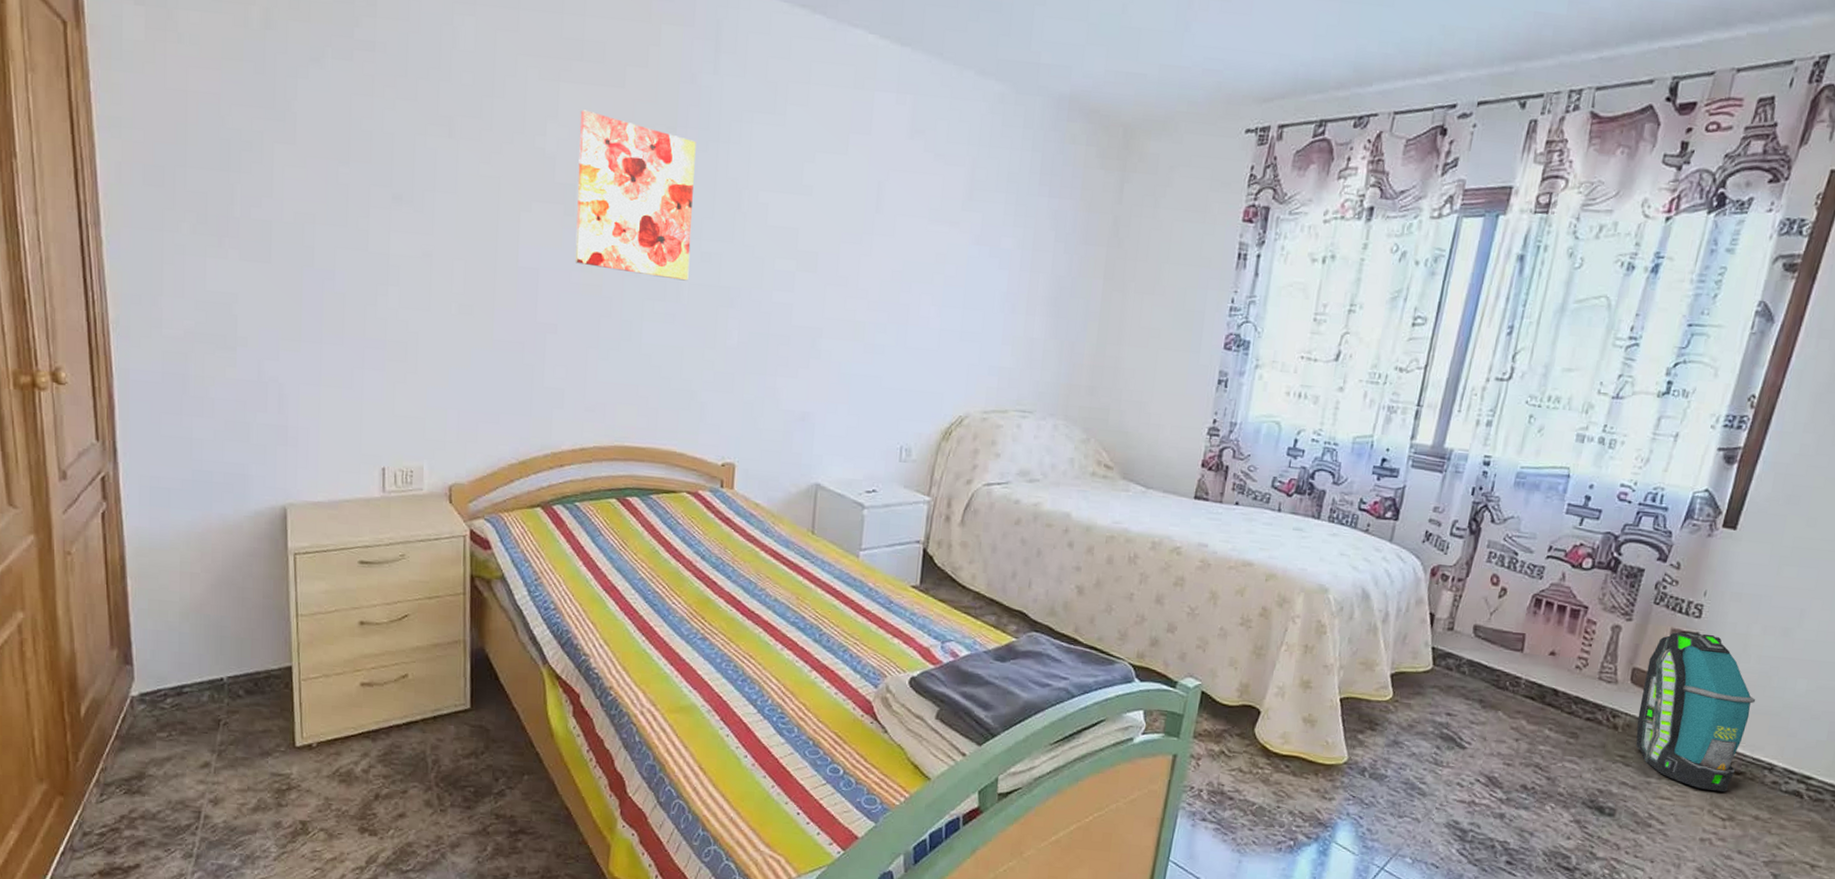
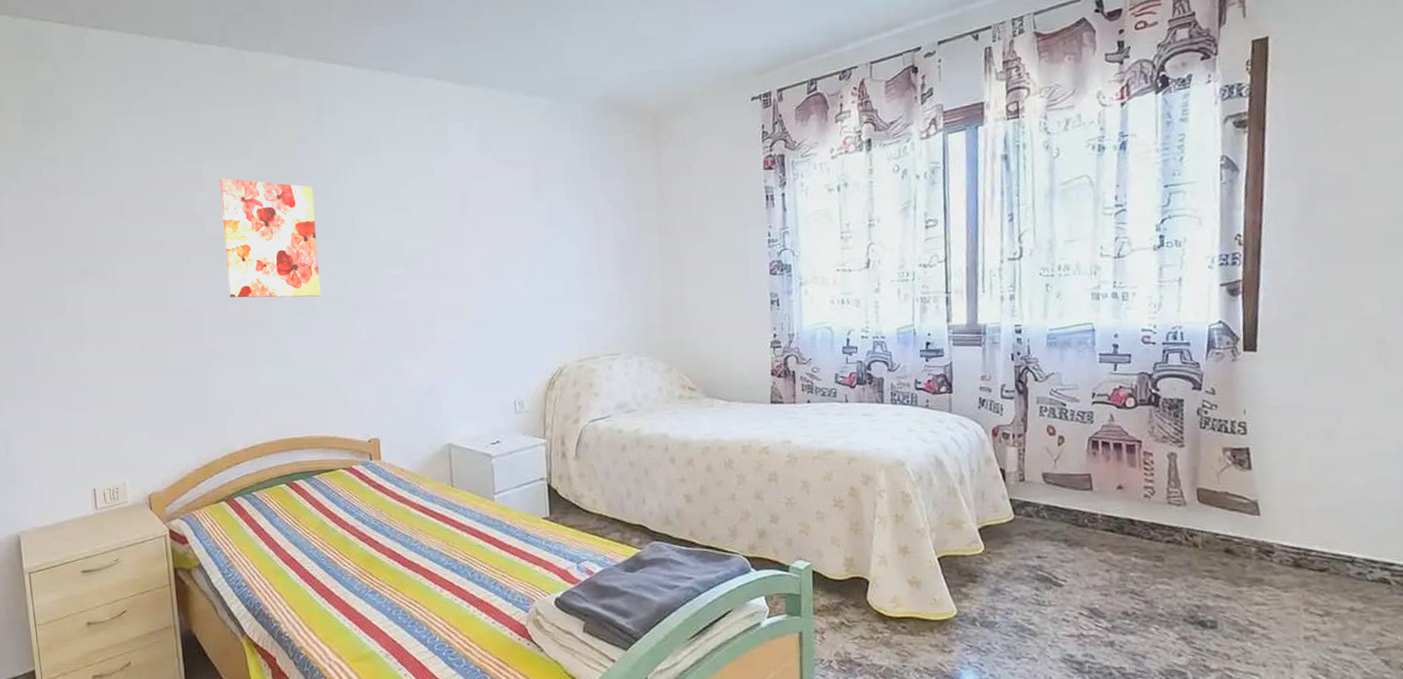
backpack: present [1635,632,1756,792] -> none [1209,447,1320,591]

